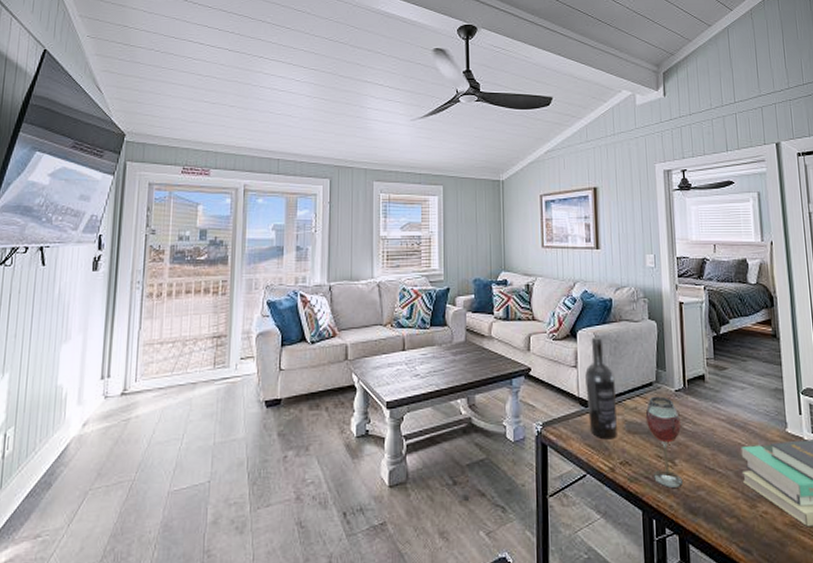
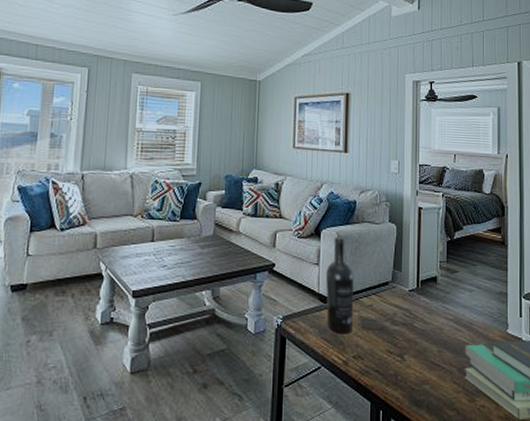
wineglass: present [645,396,683,488] -> none [380,295,411,381]

